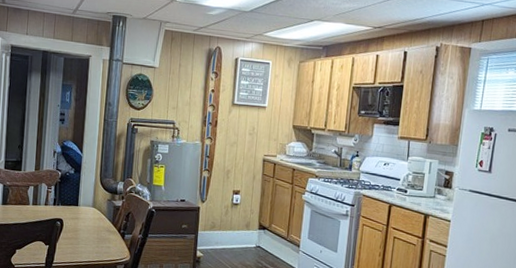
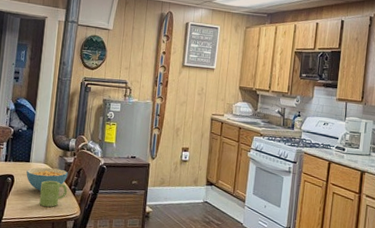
cereal bowl: none [75,211,116,236] -> present [26,167,68,192]
mug: none [89,224,117,251] -> present [39,180,68,207]

